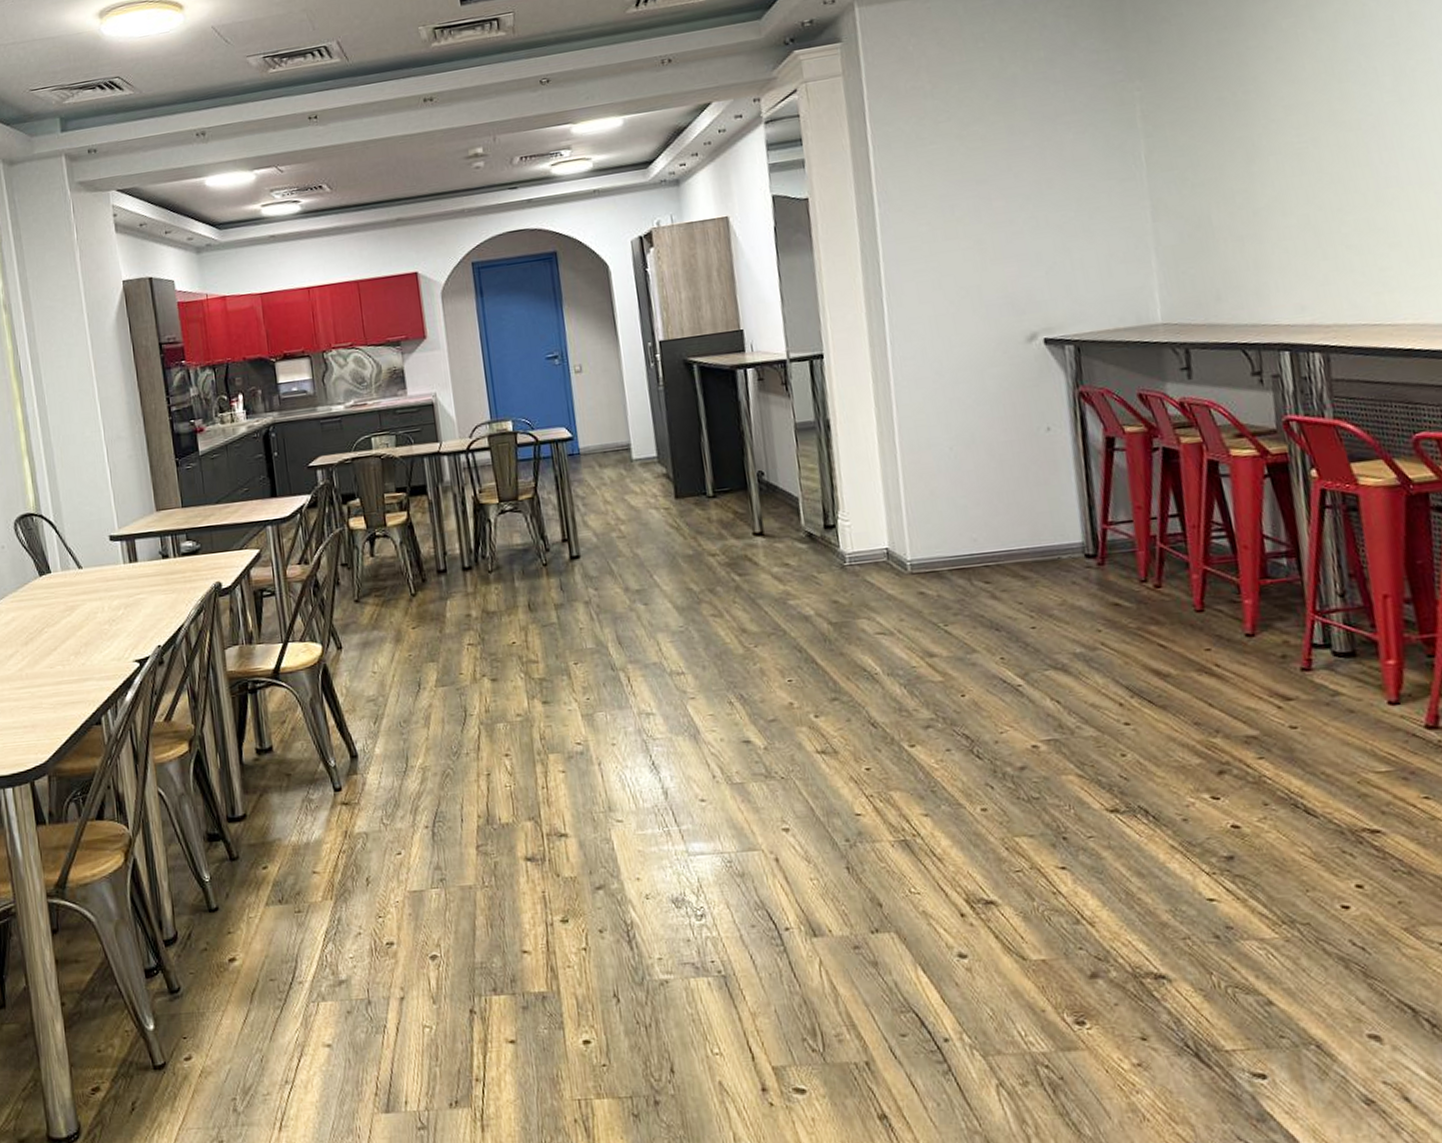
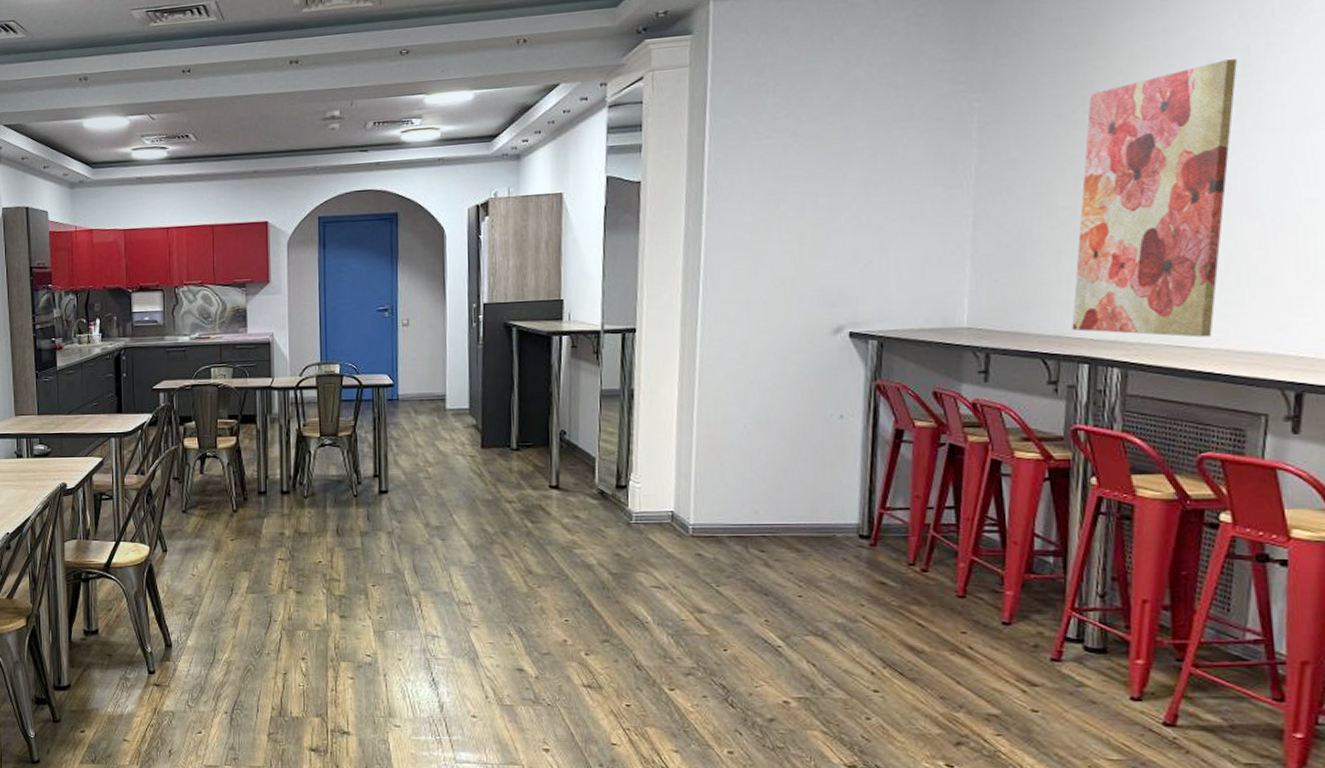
wall art: none [1246,29,1406,318] -> present [1072,59,1237,338]

